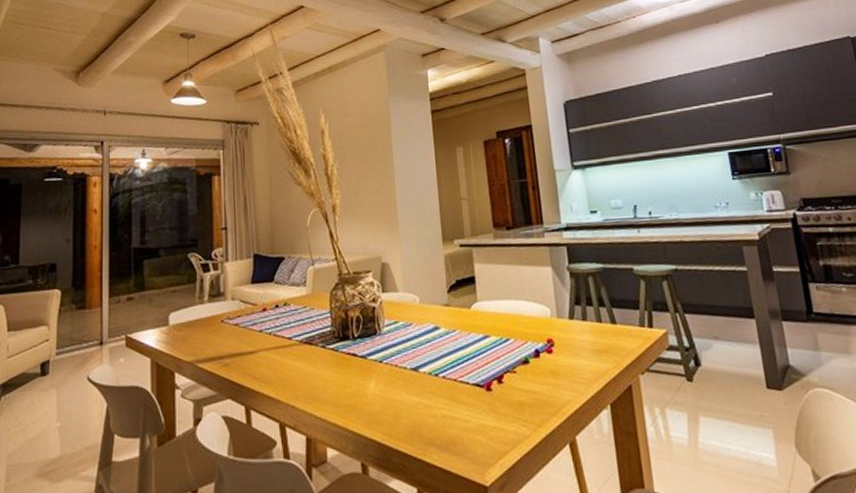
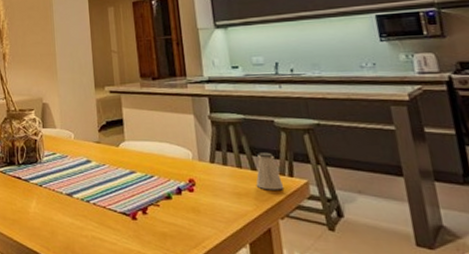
saltshaker: none [616,303,644,344] -> present [256,152,284,190]

